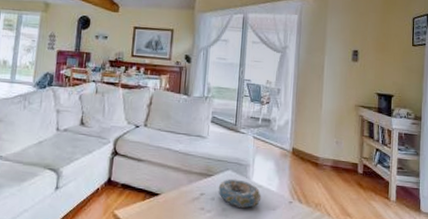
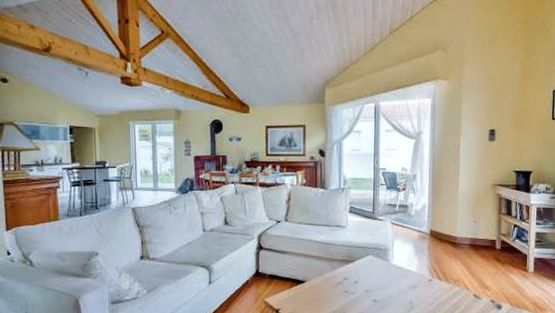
decorative bowl: present [218,178,262,208] -> none [360,263,402,288]

